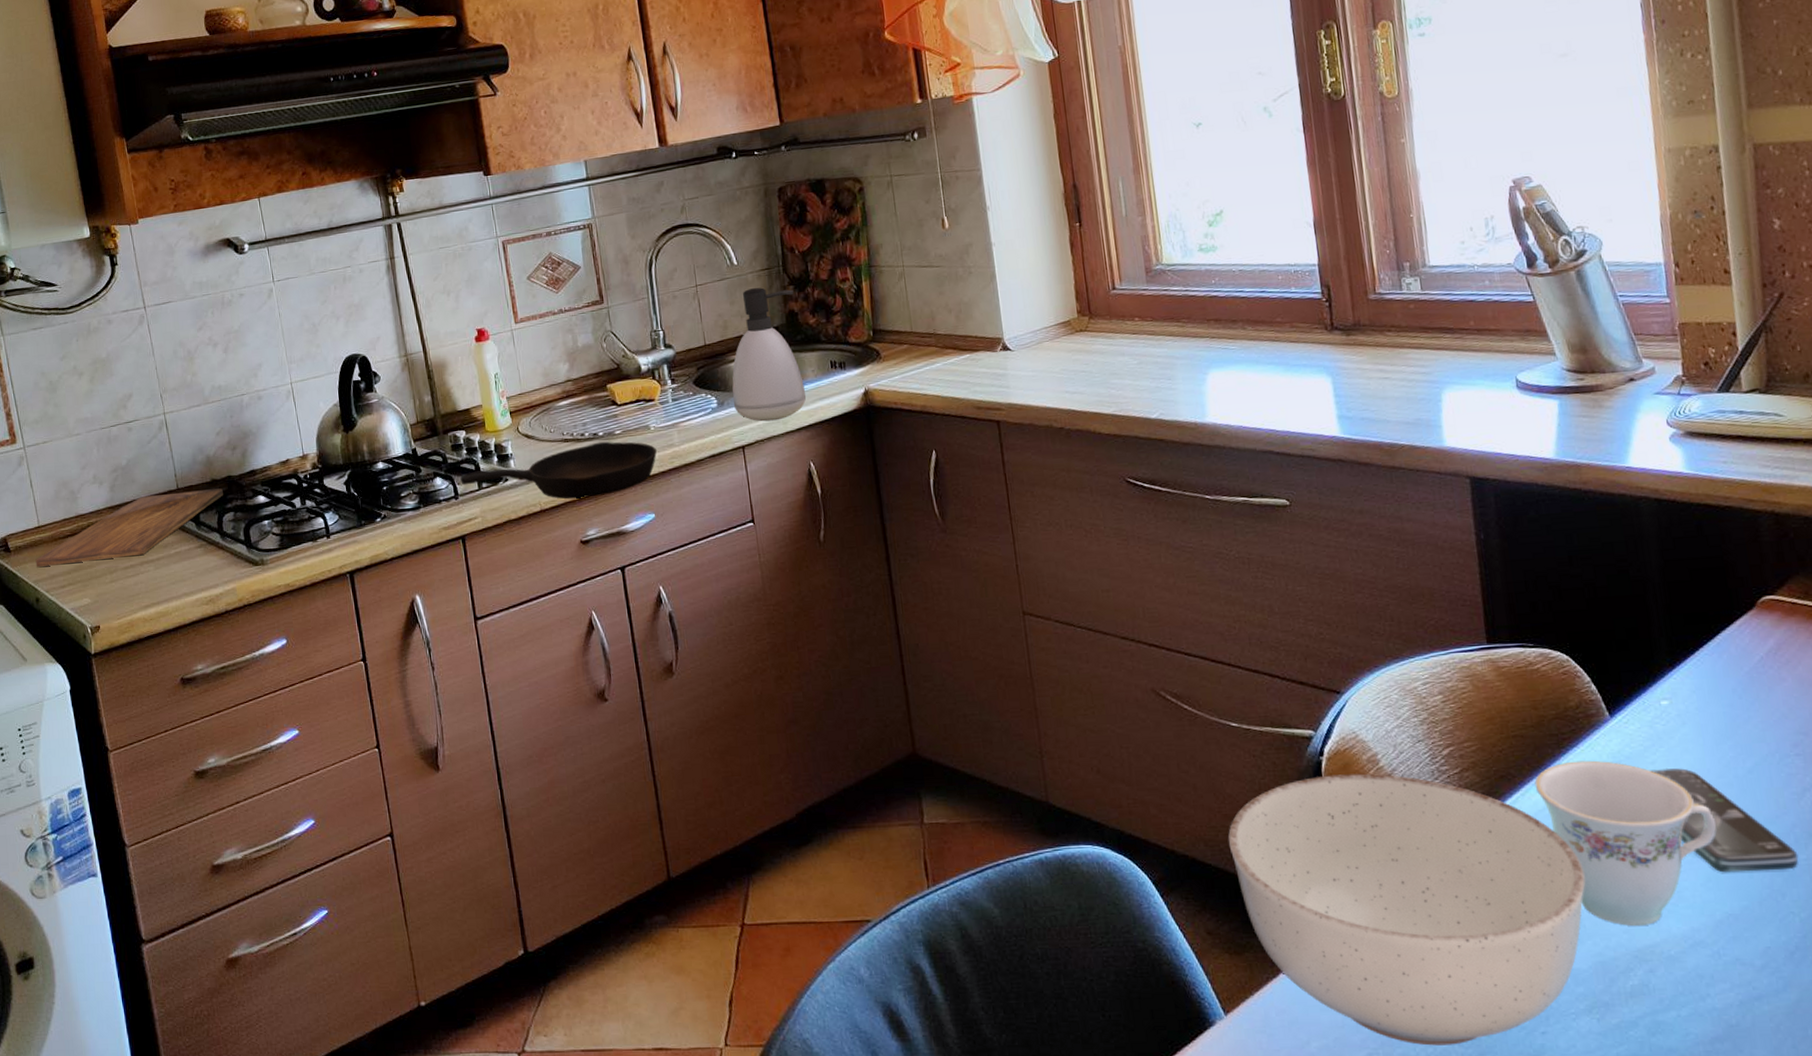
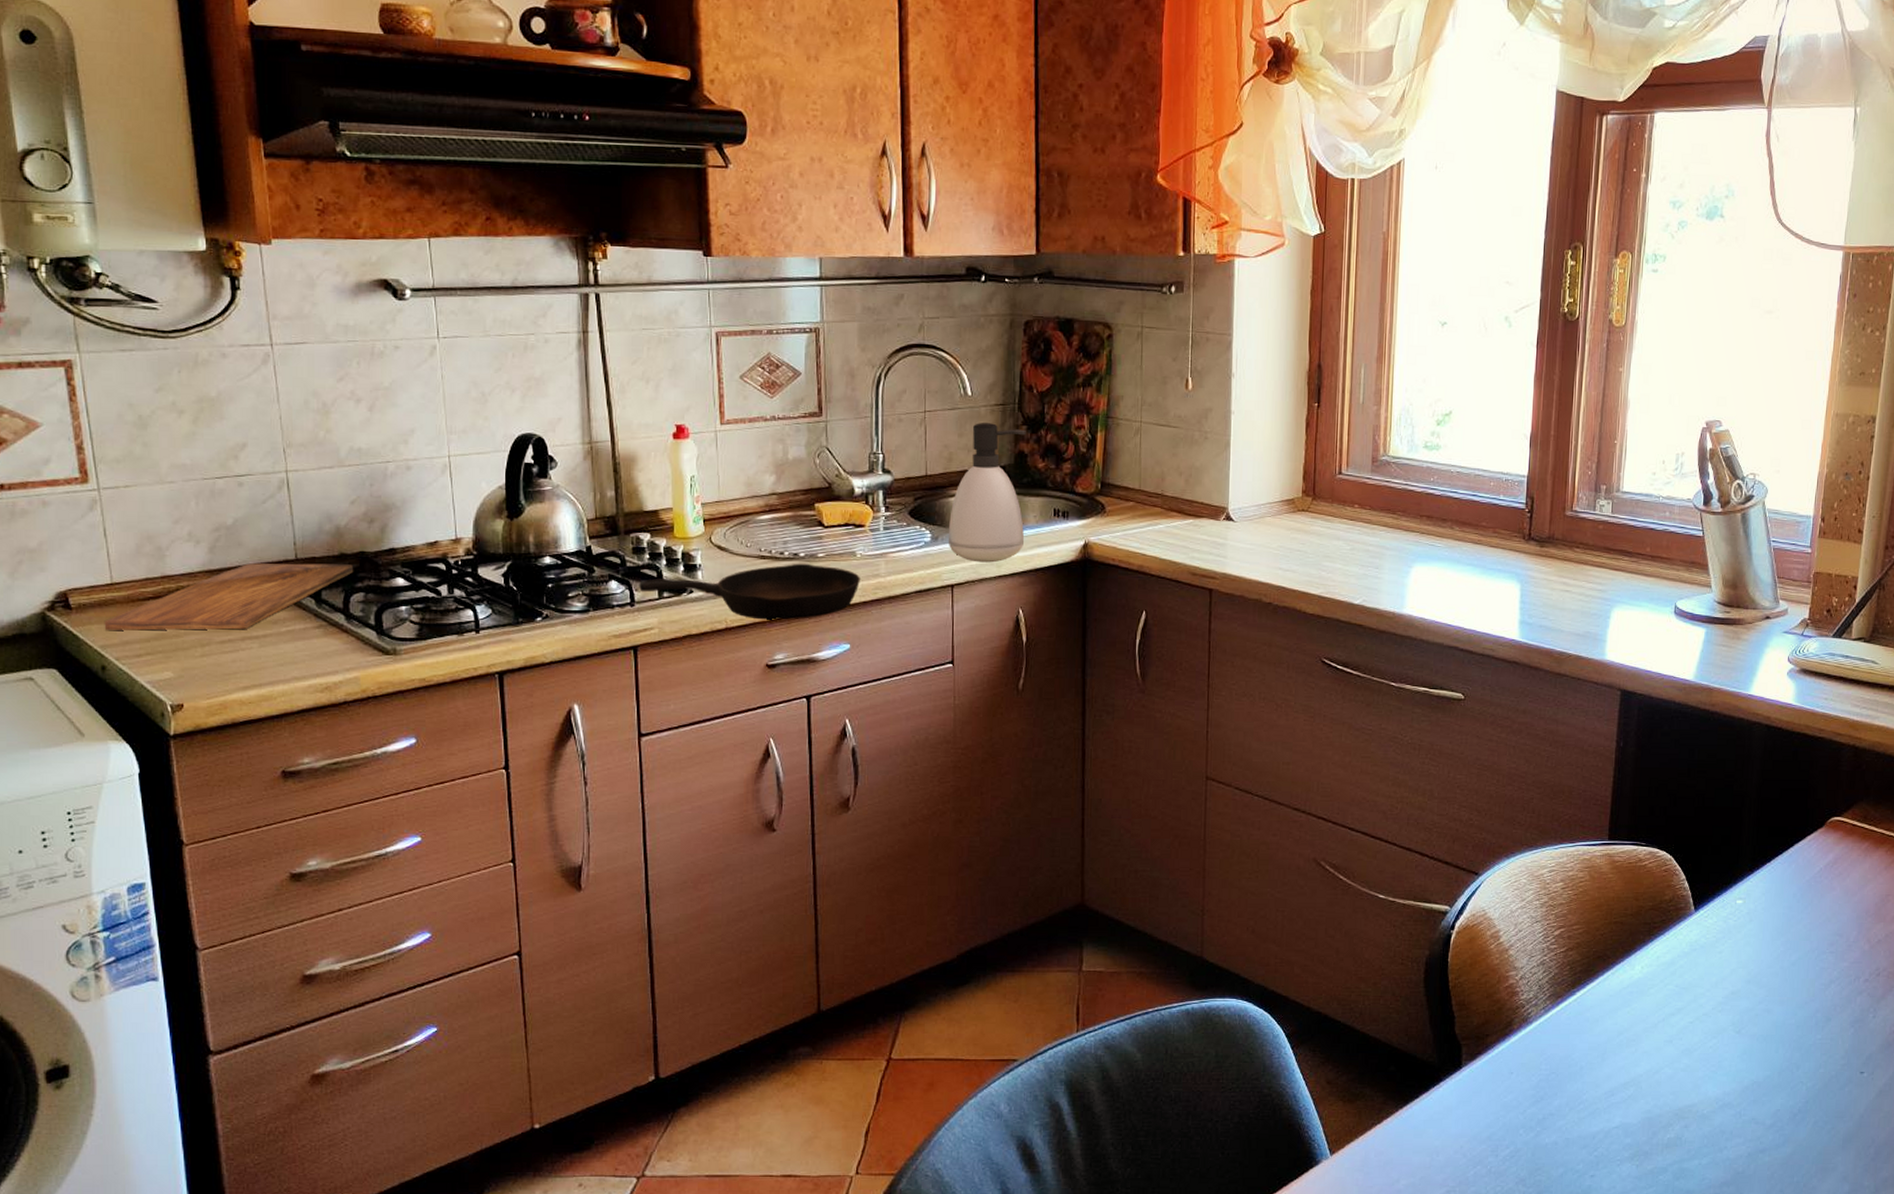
bowl: present [1228,773,1586,1046] -> none [1358,947,1650,1185]
teacup: present [1534,760,1716,927] -> none [1624,947,1759,1090]
mobile phone: present [1650,767,1799,873] -> none [1717,957,1816,1047]

